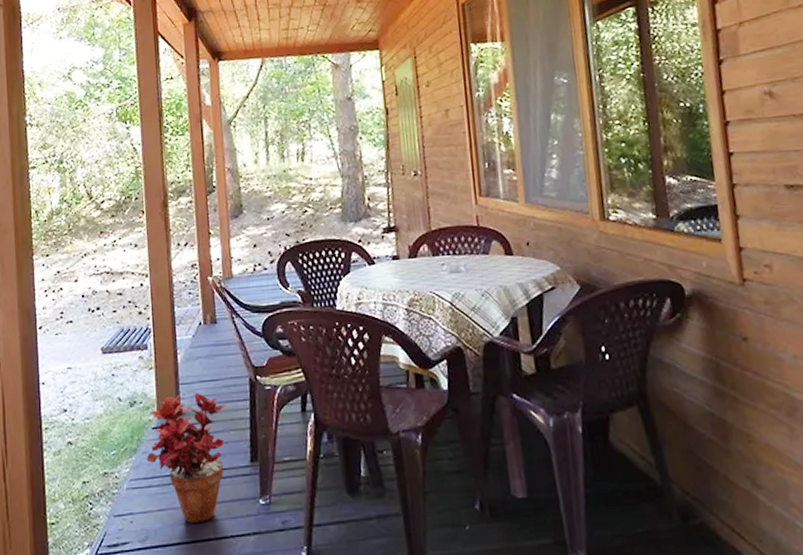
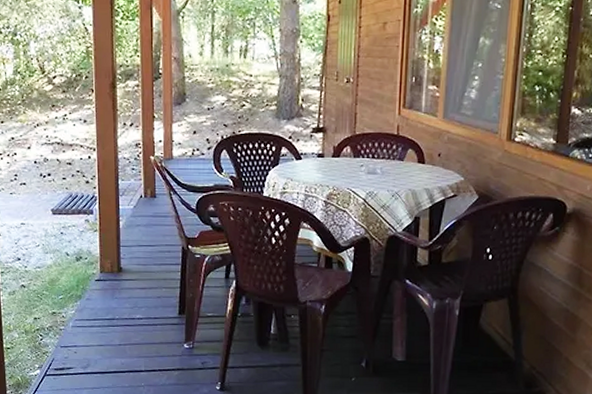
potted plant: present [146,392,227,524] -> none [89,254,161,358]

